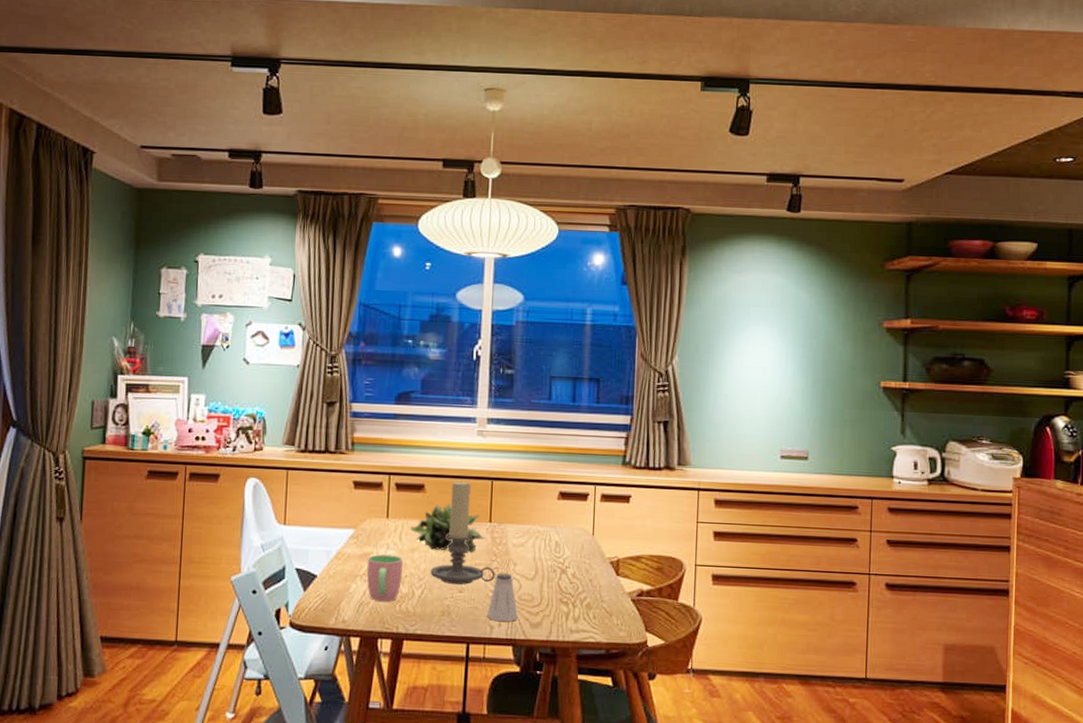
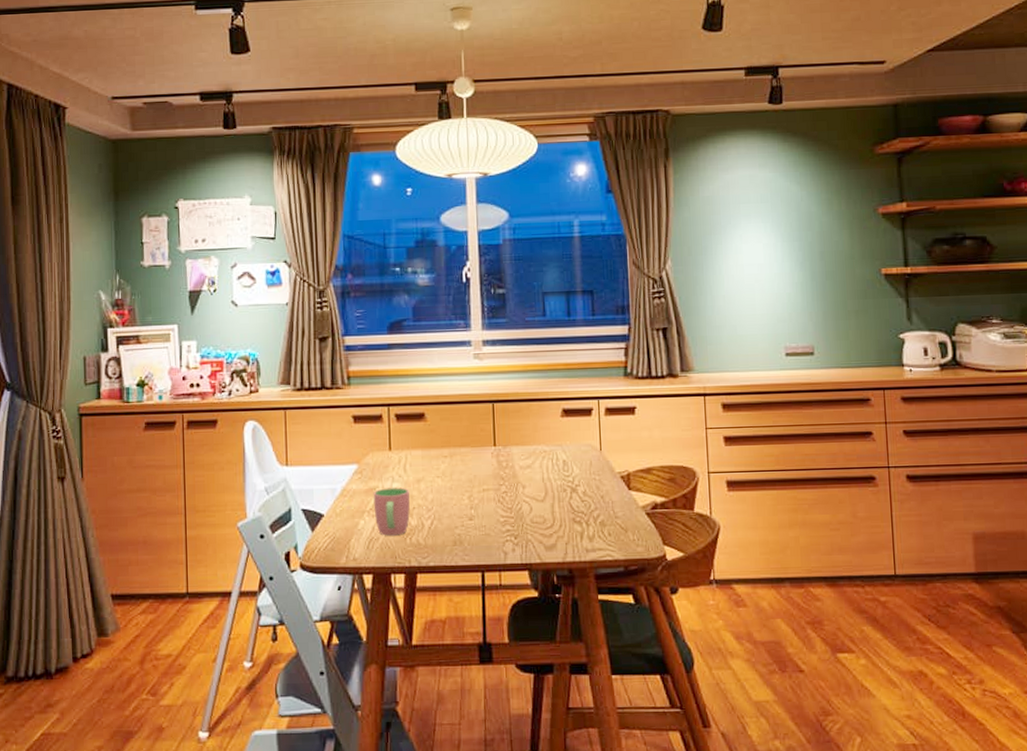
succulent plant: present [410,504,487,553] -> none [414,430,493,479]
candle holder: present [430,481,495,585] -> none [438,406,505,512]
saltshaker: present [487,573,518,621] -> none [500,496,531,546]

